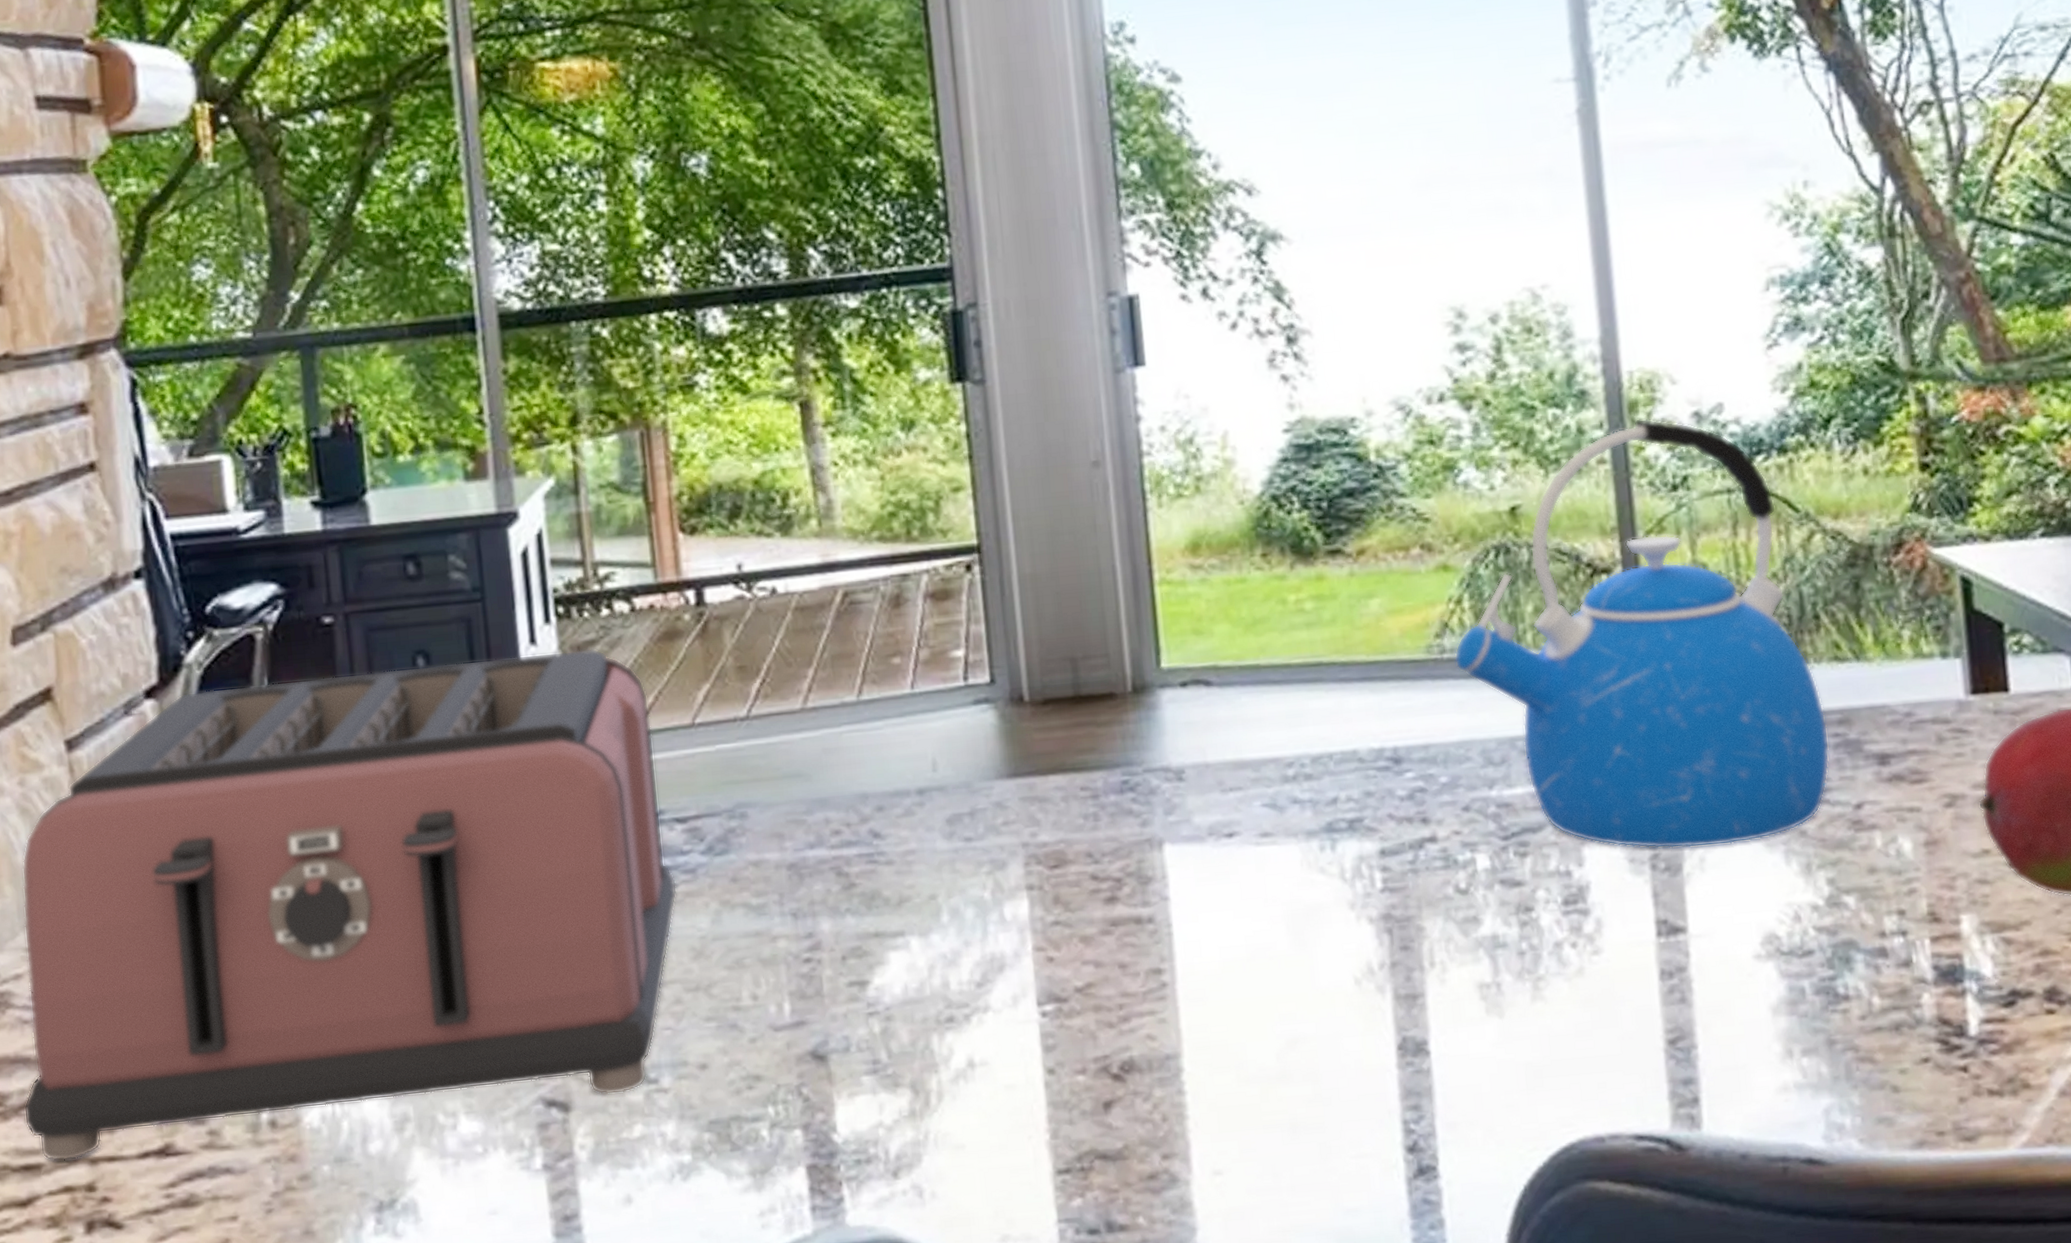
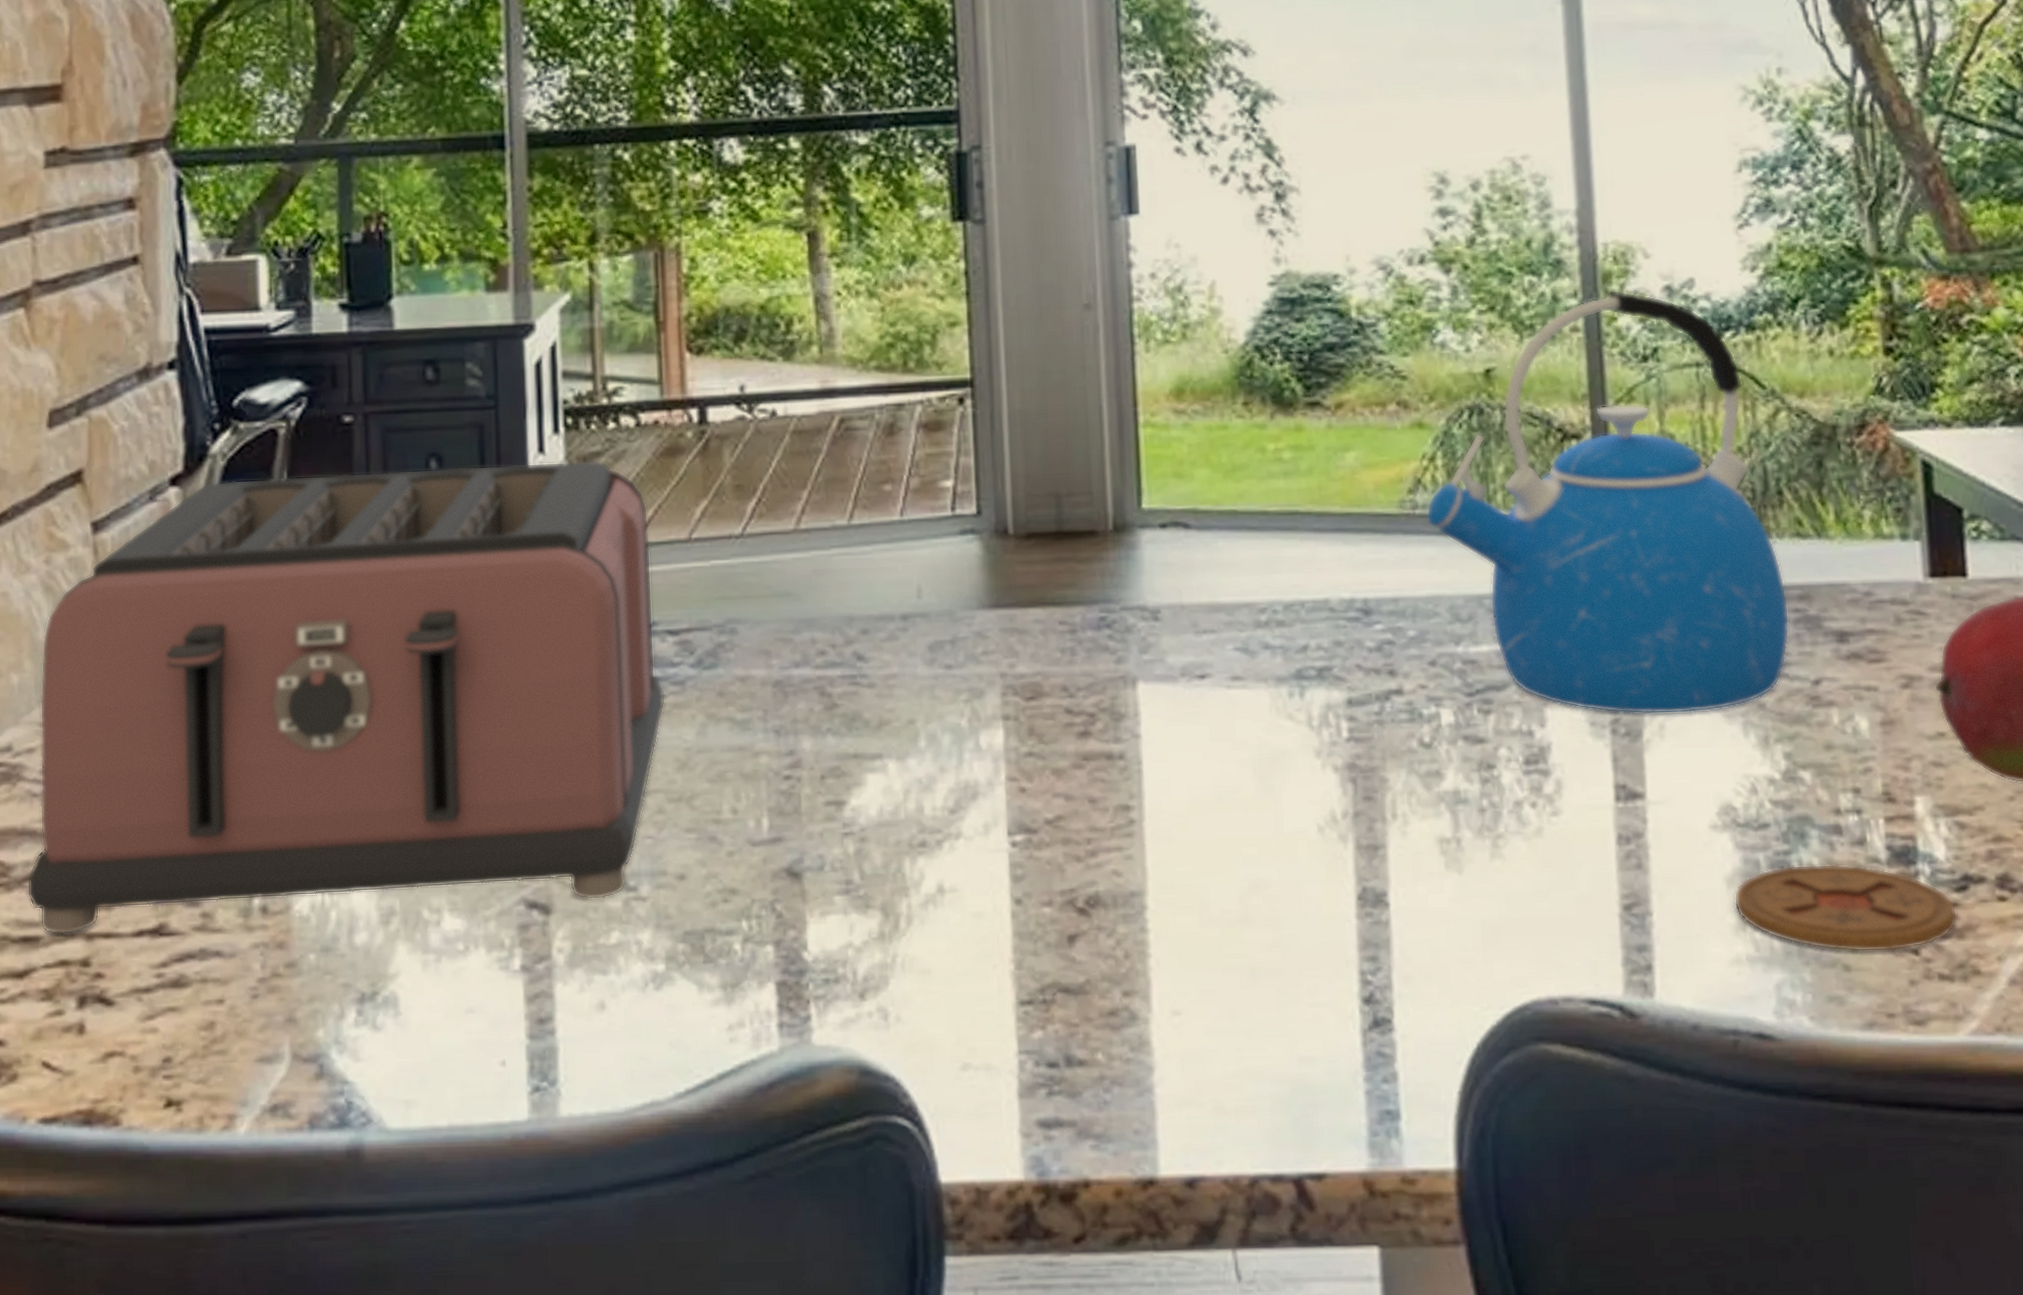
coaster: none [1779,986,2006,1073] -> present [1733,863,1958,953]

